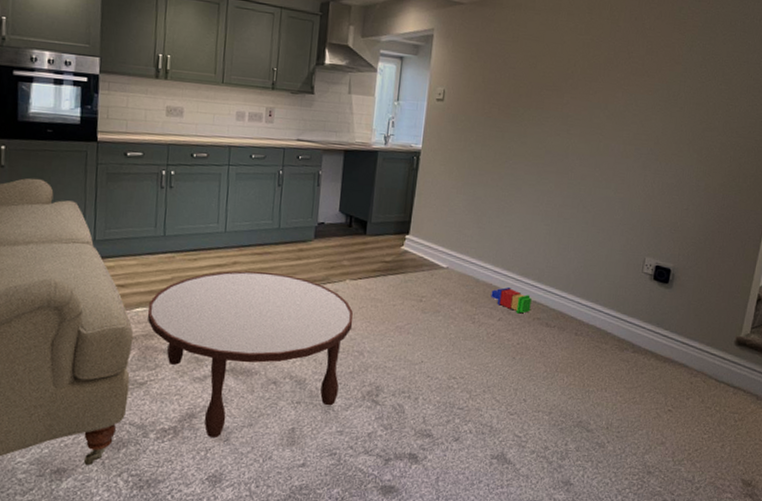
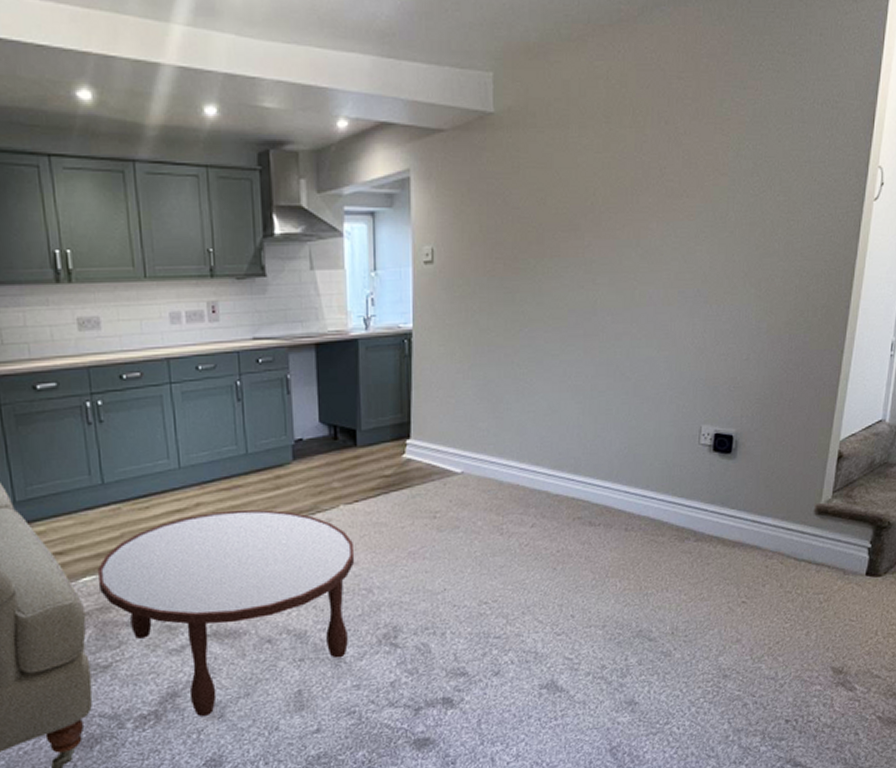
stacking toy: present [491,287,532,314] -> none [519,484,569,515]

